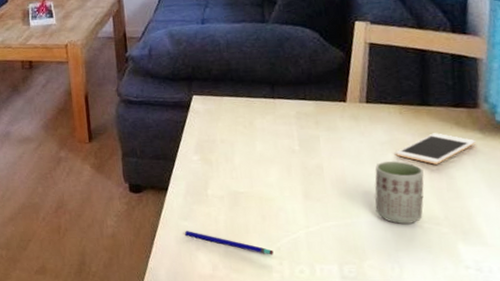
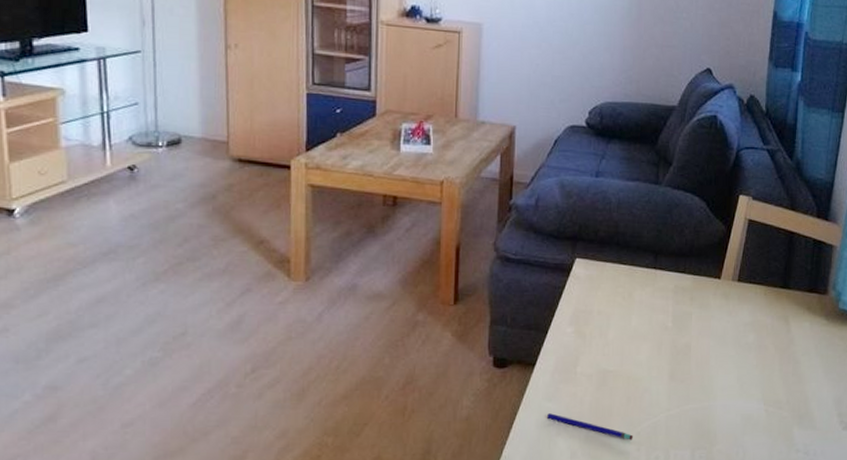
cup: present [374,160,424,224] -> none [731,342,776,407]
cell phone: present [395,133,477,165] -> none [755,317,821,348]

